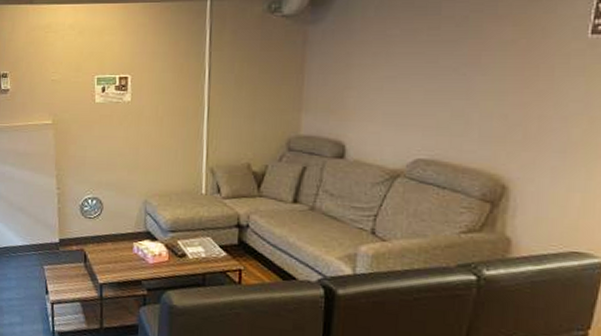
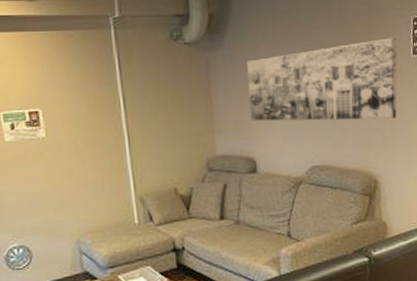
wall art: none [347,12,567,113] -> present [247,38,397,122]

